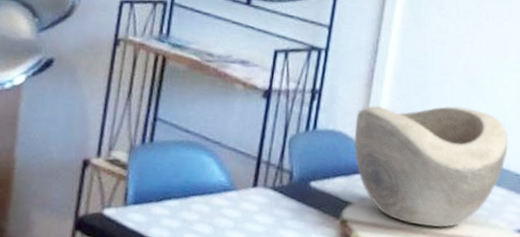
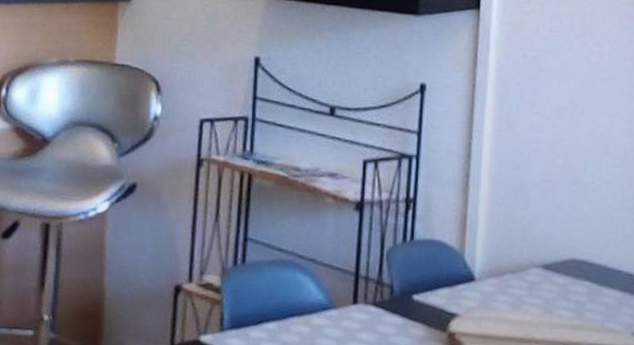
decorative bowl: present [354,105,509,228] -> none [454,206,618,336]

